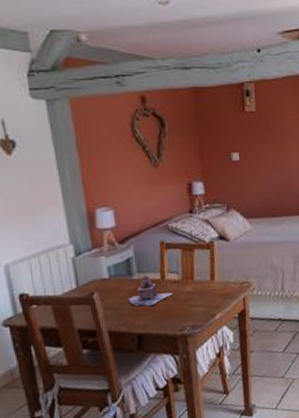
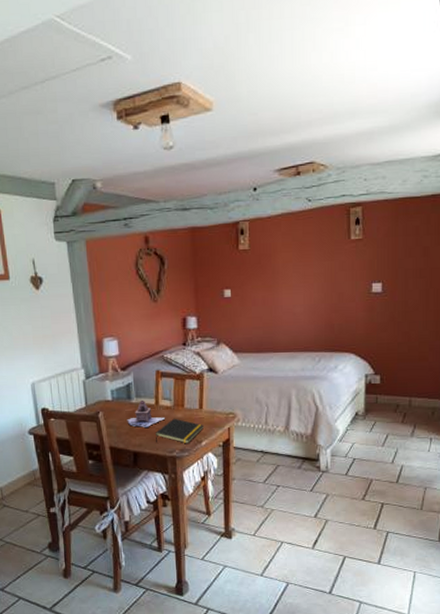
notepad: none [162,292,216,321] -> present [156,418,203,443]

